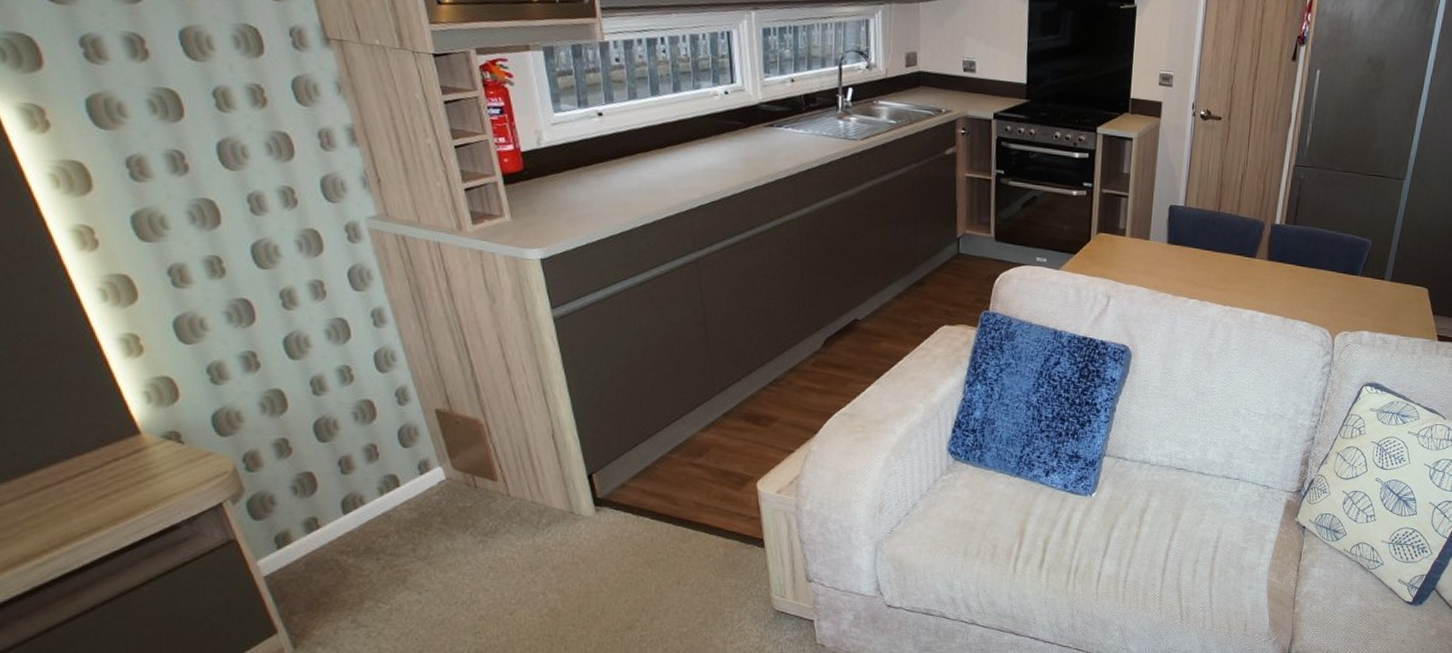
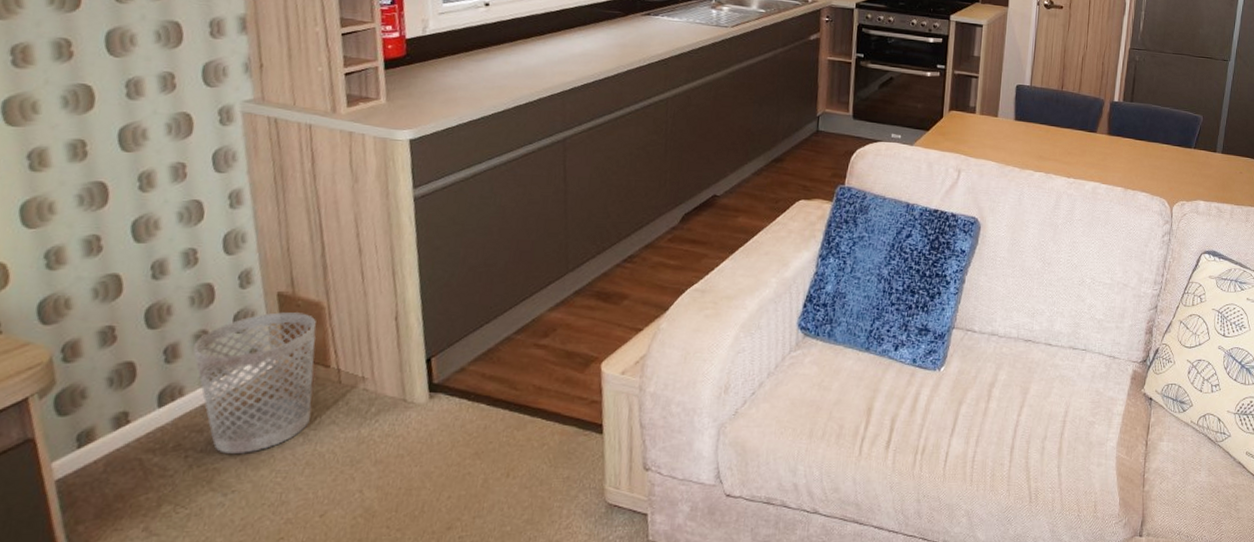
wastebasket: none [365,428,486,557] -> present [192,312,316,454]

